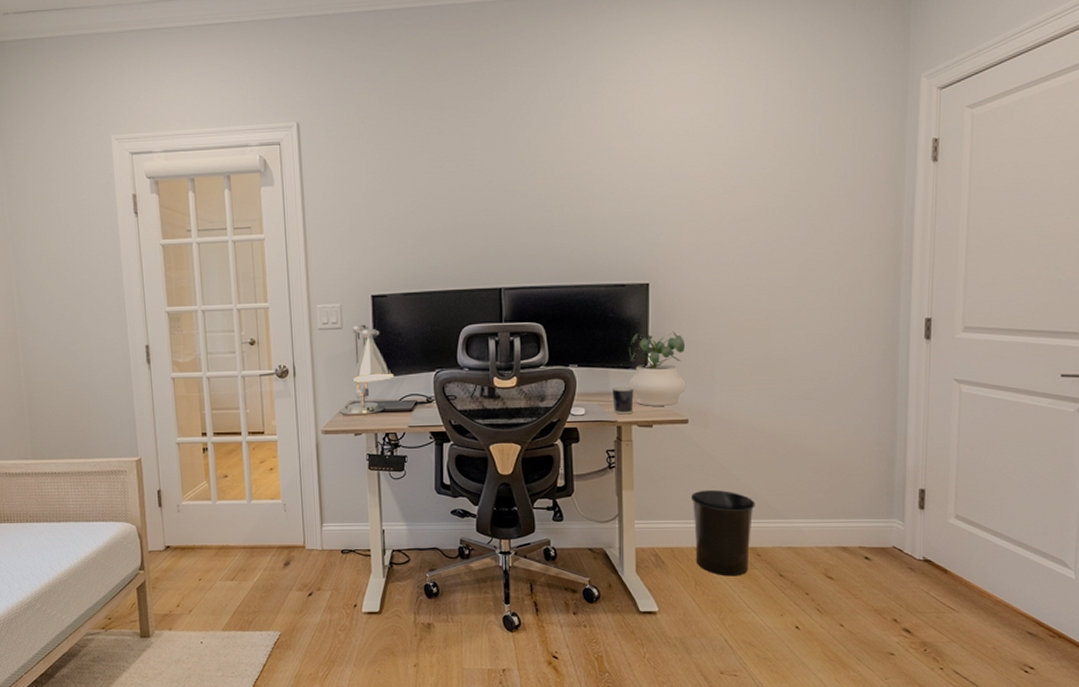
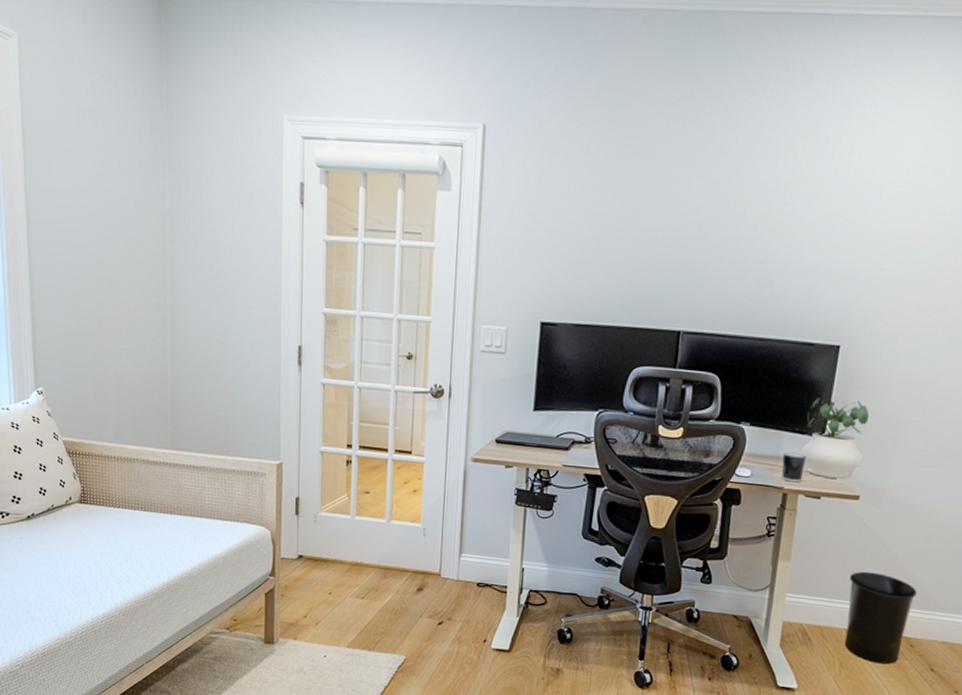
desk lamp: present [340,324,395,416] -> none [493,351,555,449]

